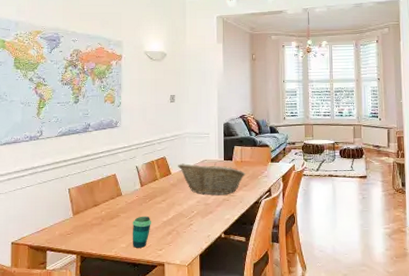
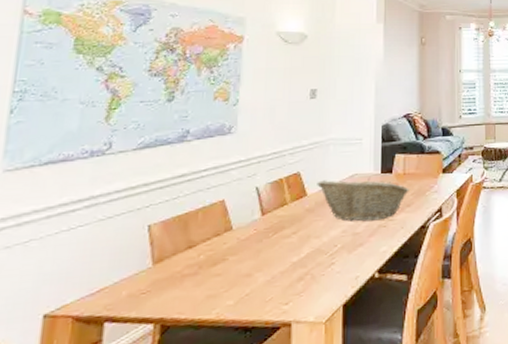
cup: present [132,216,151,248] -> none [244,256,275,305]

